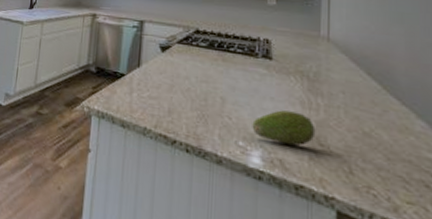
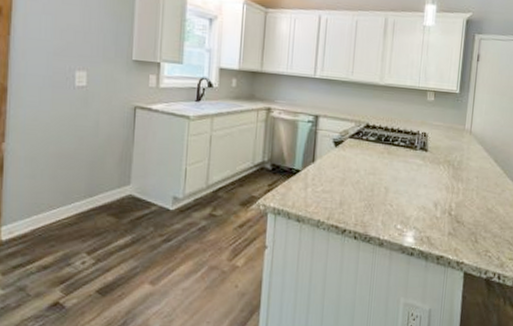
fruit: present [252,110,316,146] -> none [408,195,455,225]

